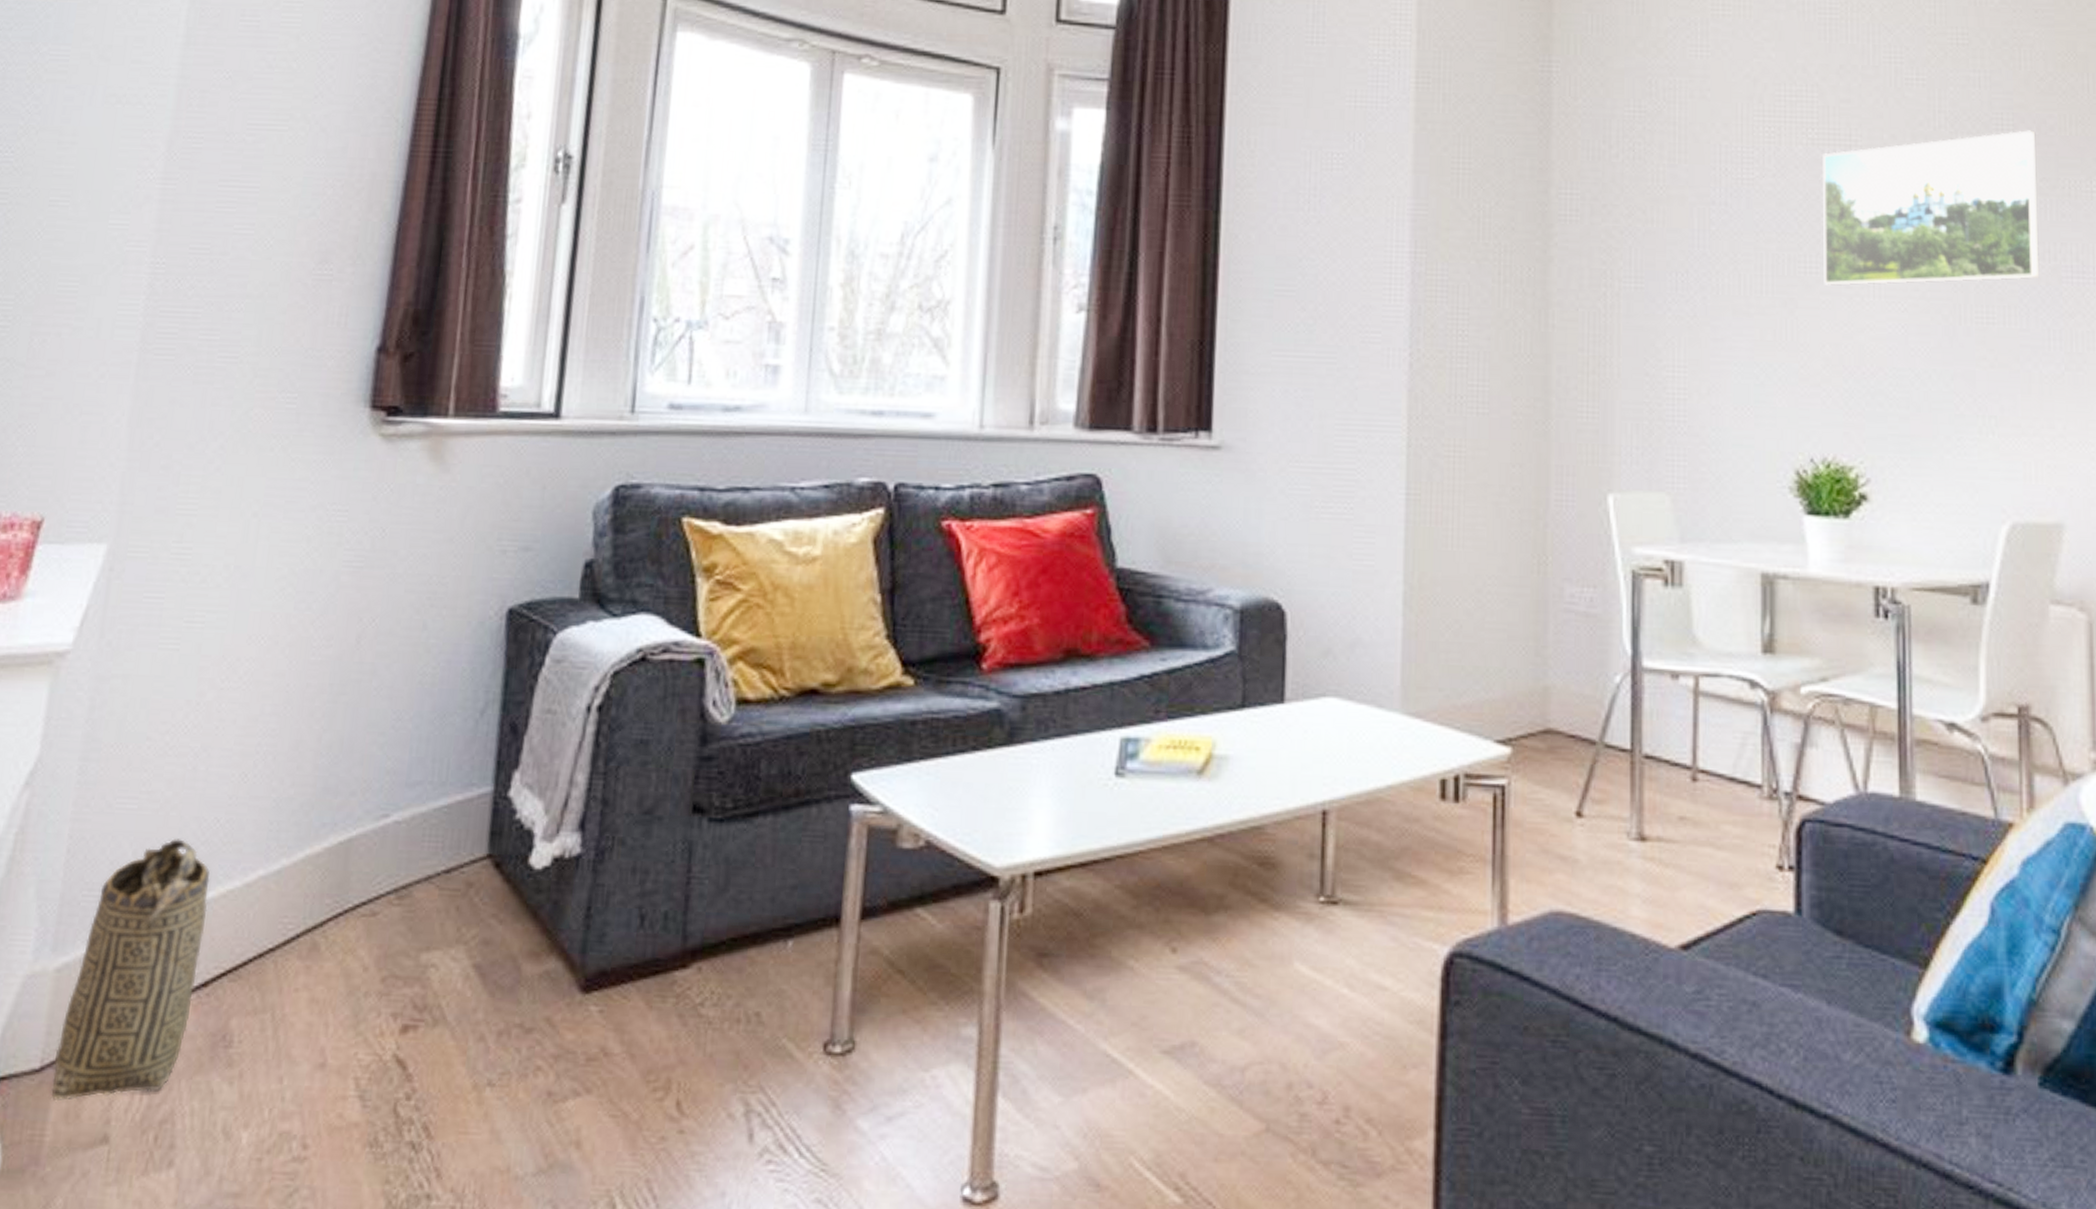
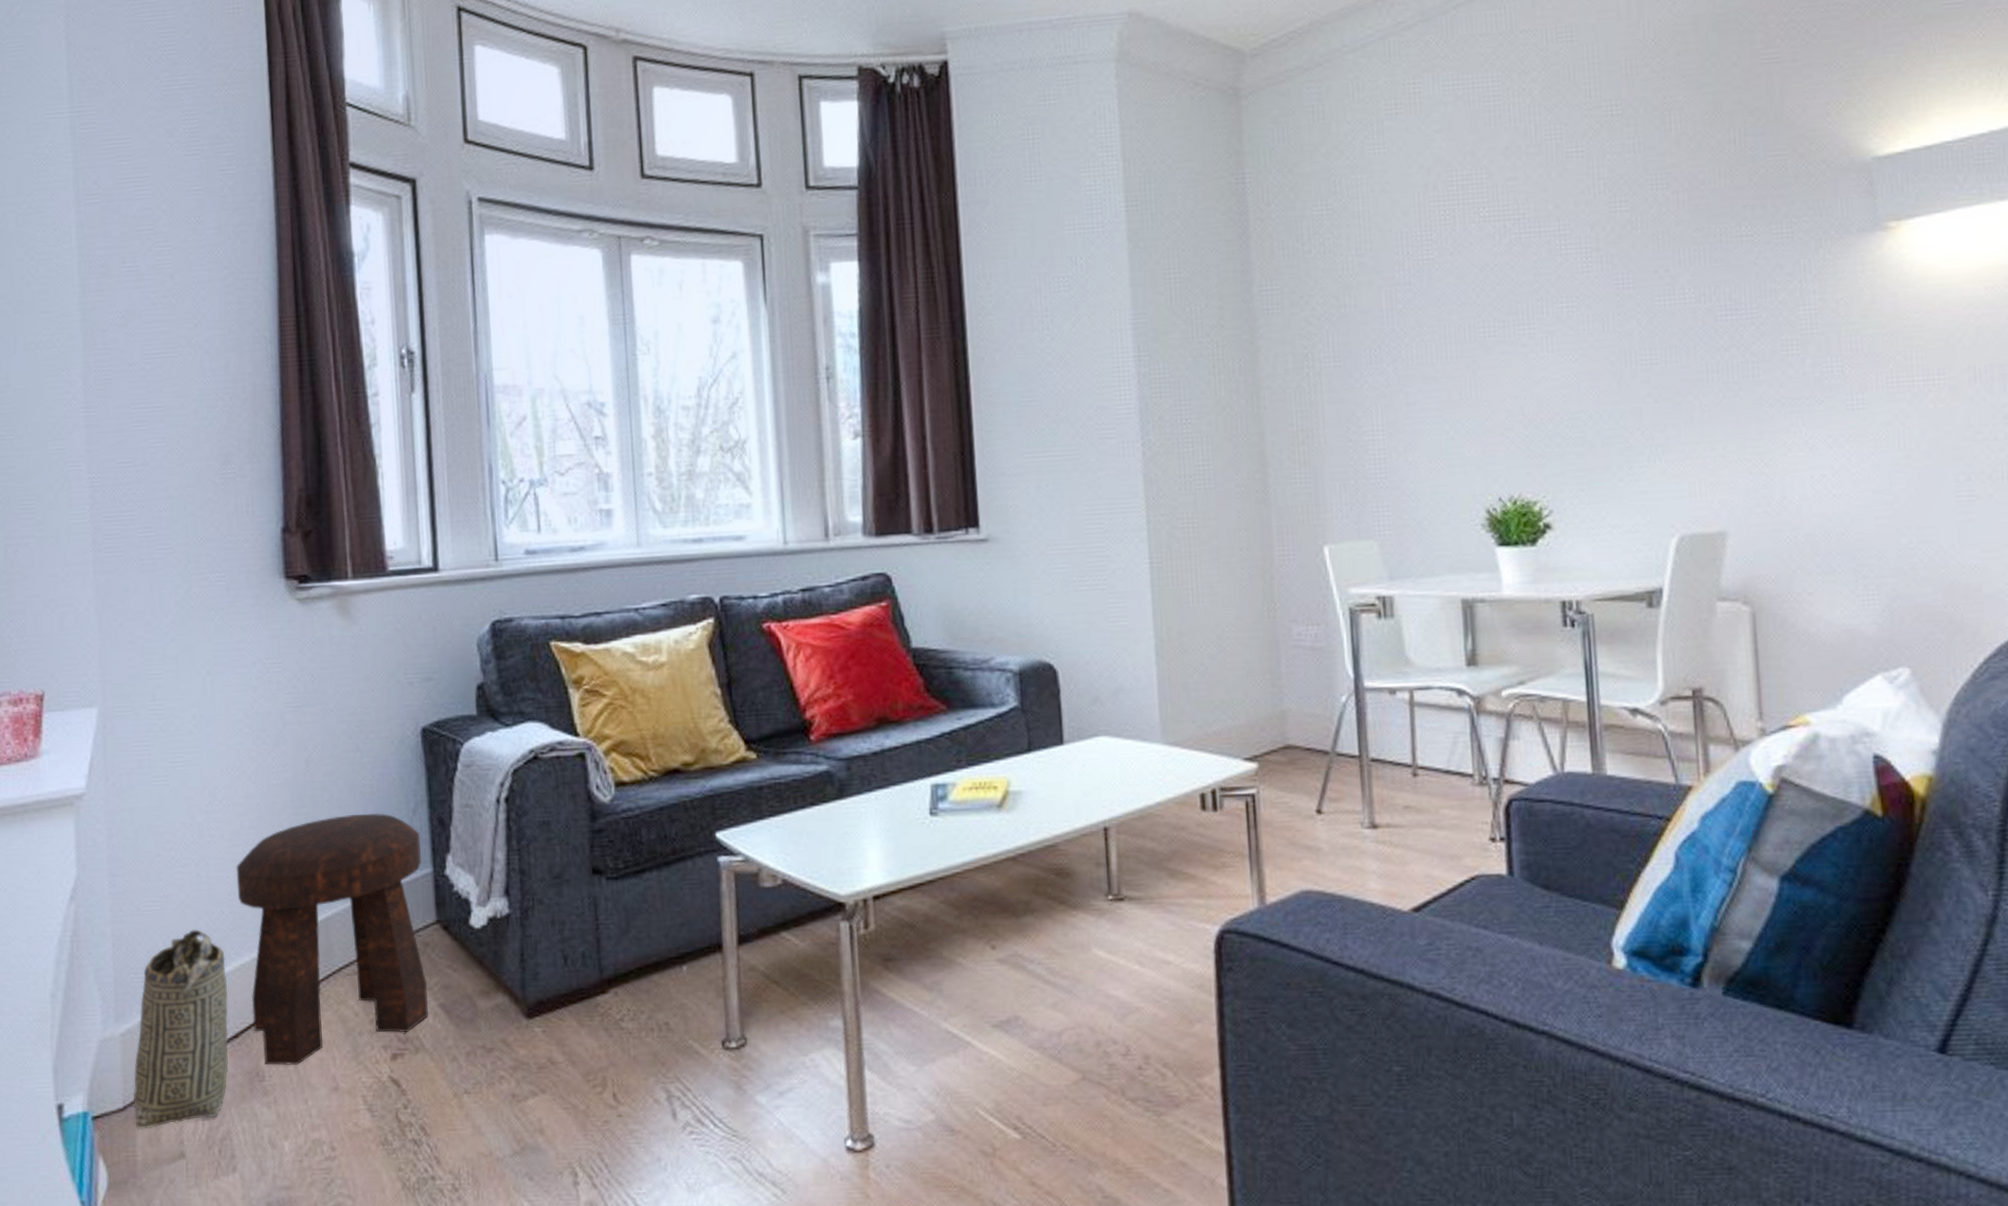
stool: none [230,709,485,1030] -> present [236,813,428,1066]
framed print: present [1823,130,2040,286] -> none [1494,186,1697,346]

